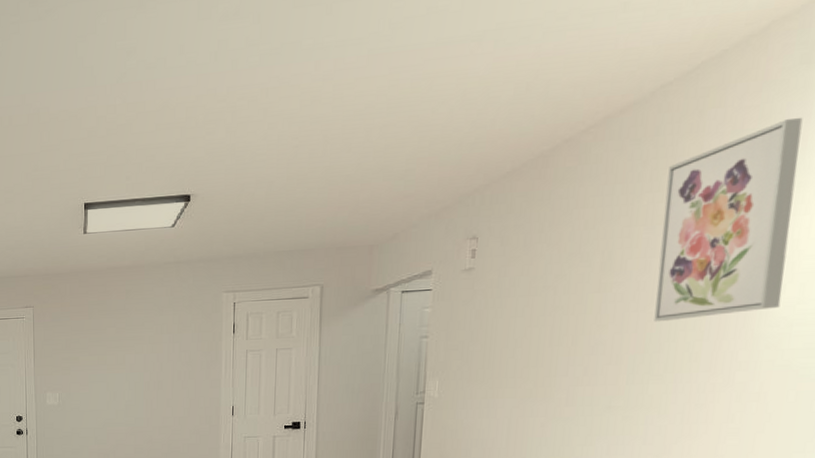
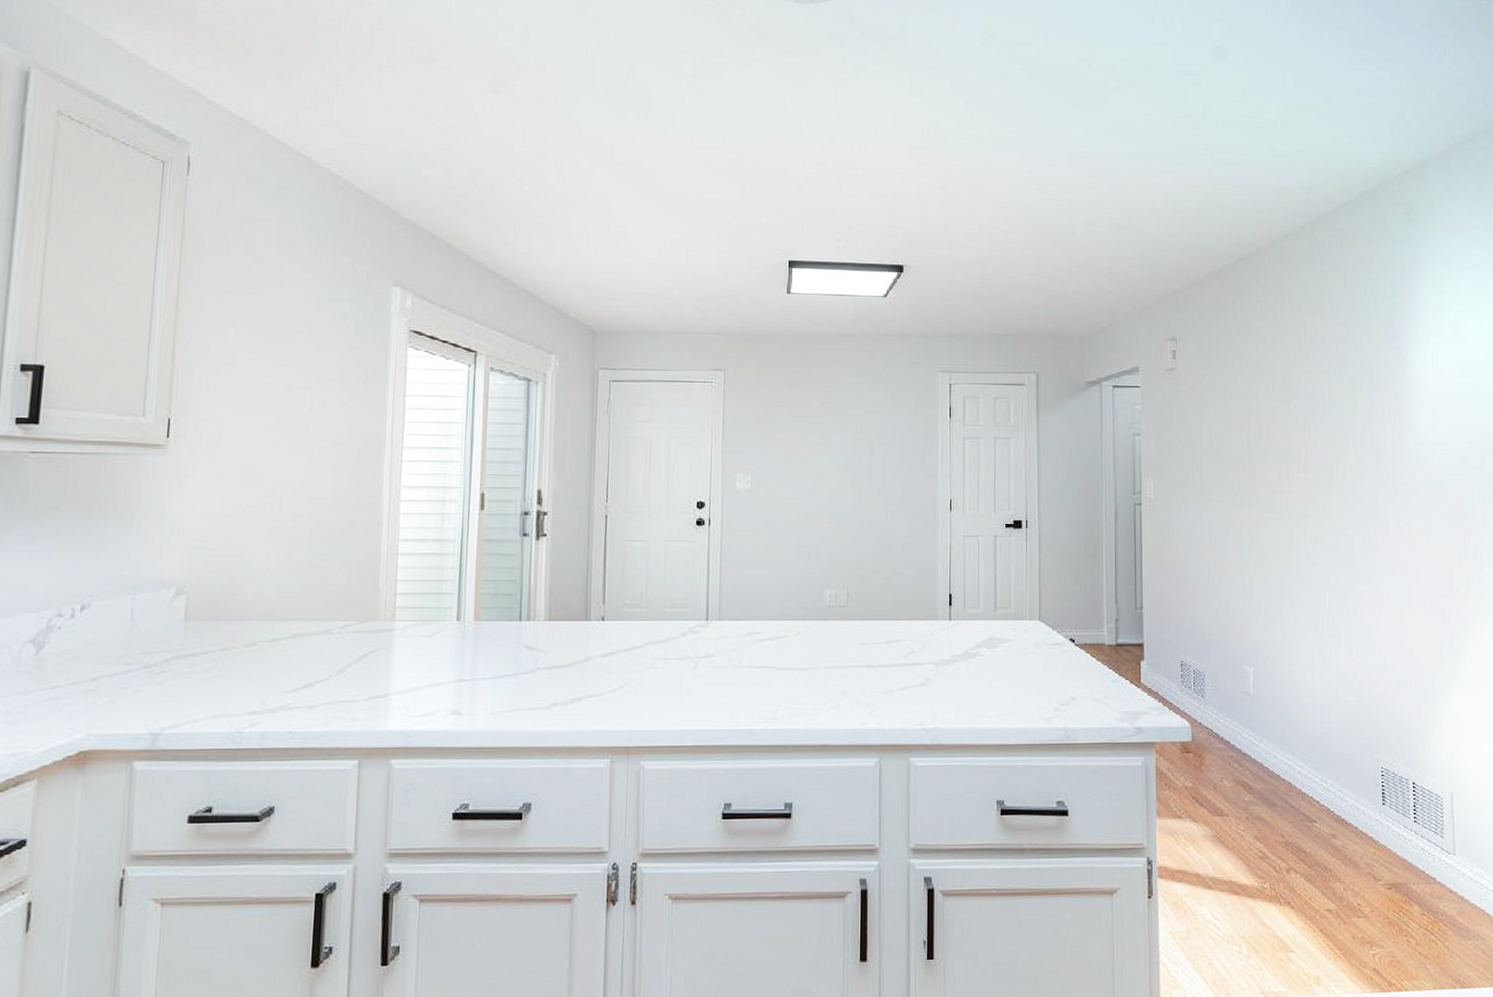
wall art: present [654,117,803,322] -> none [1323,263,1422,434]

